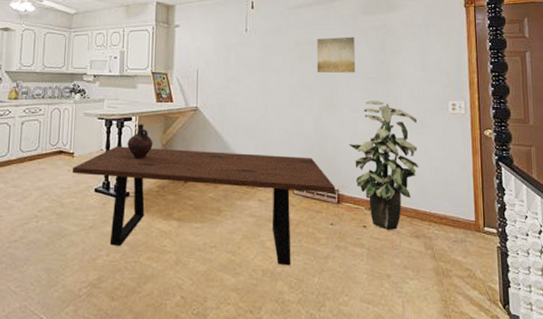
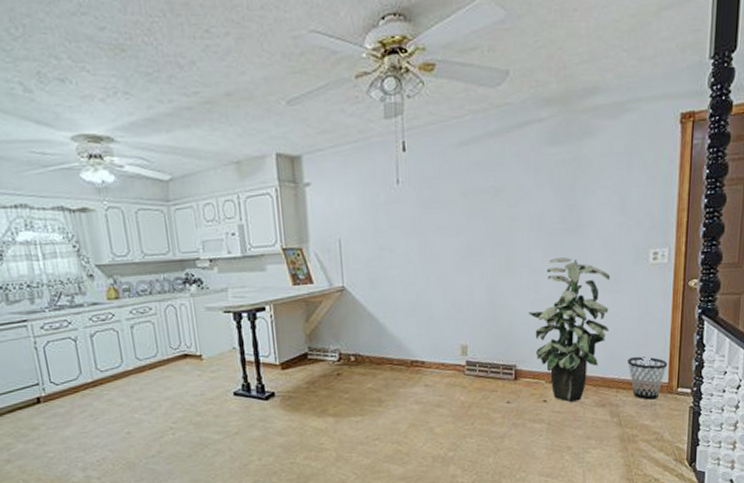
dining table: present [72,146,336,266] -> none [202,332,513,450]
ceramic jug: present [127,124,153,159] -> none [264,313,295,355]
wall art: present [316,36,355,73] -> none [488,177,537,229]
wastebasket: none [437,194,473,236] -> present [628,357,668,400]

